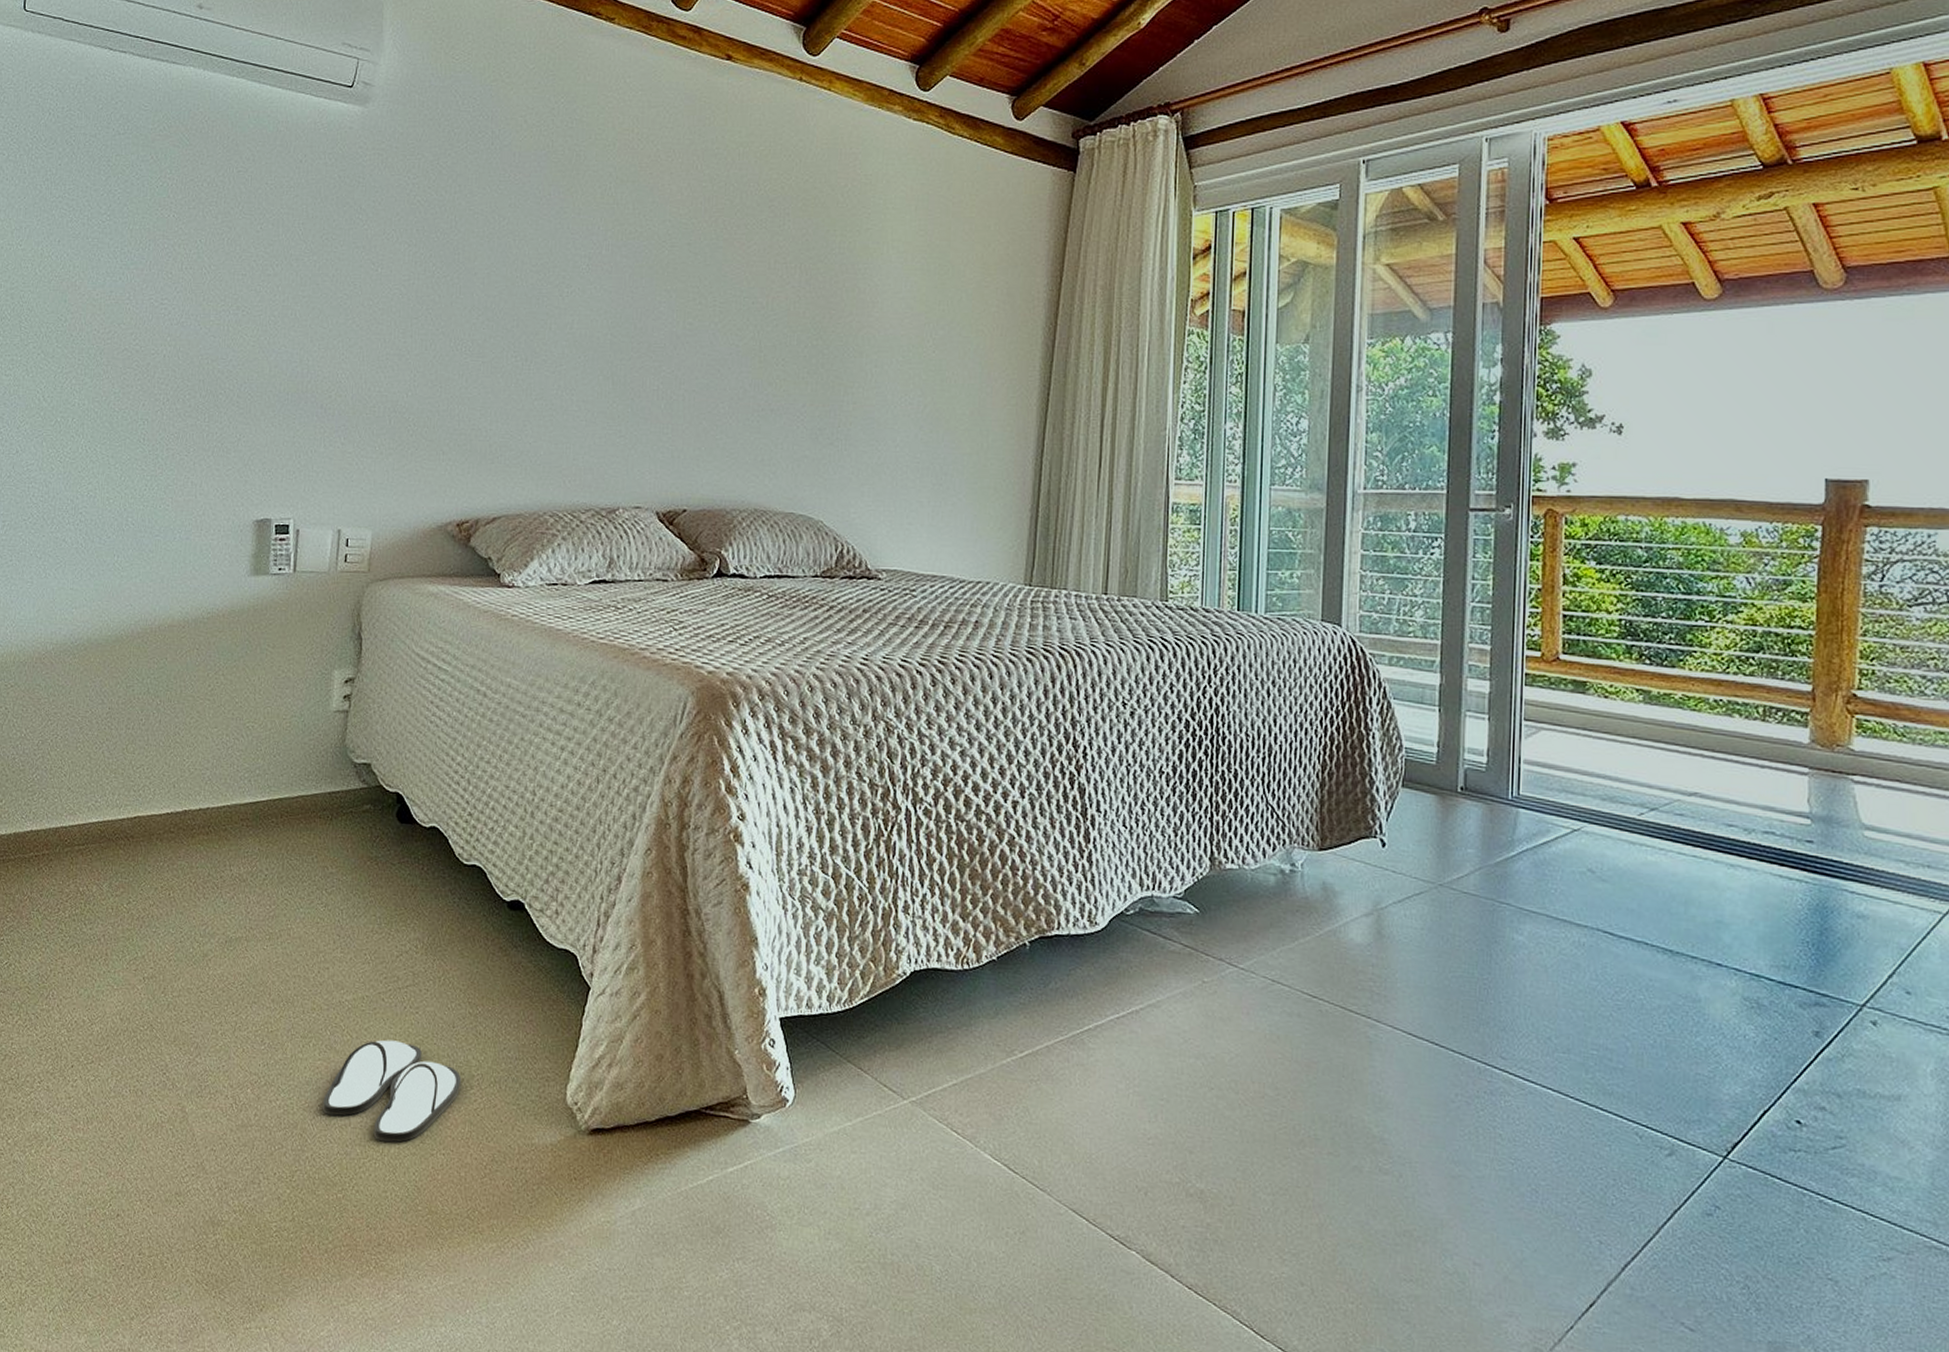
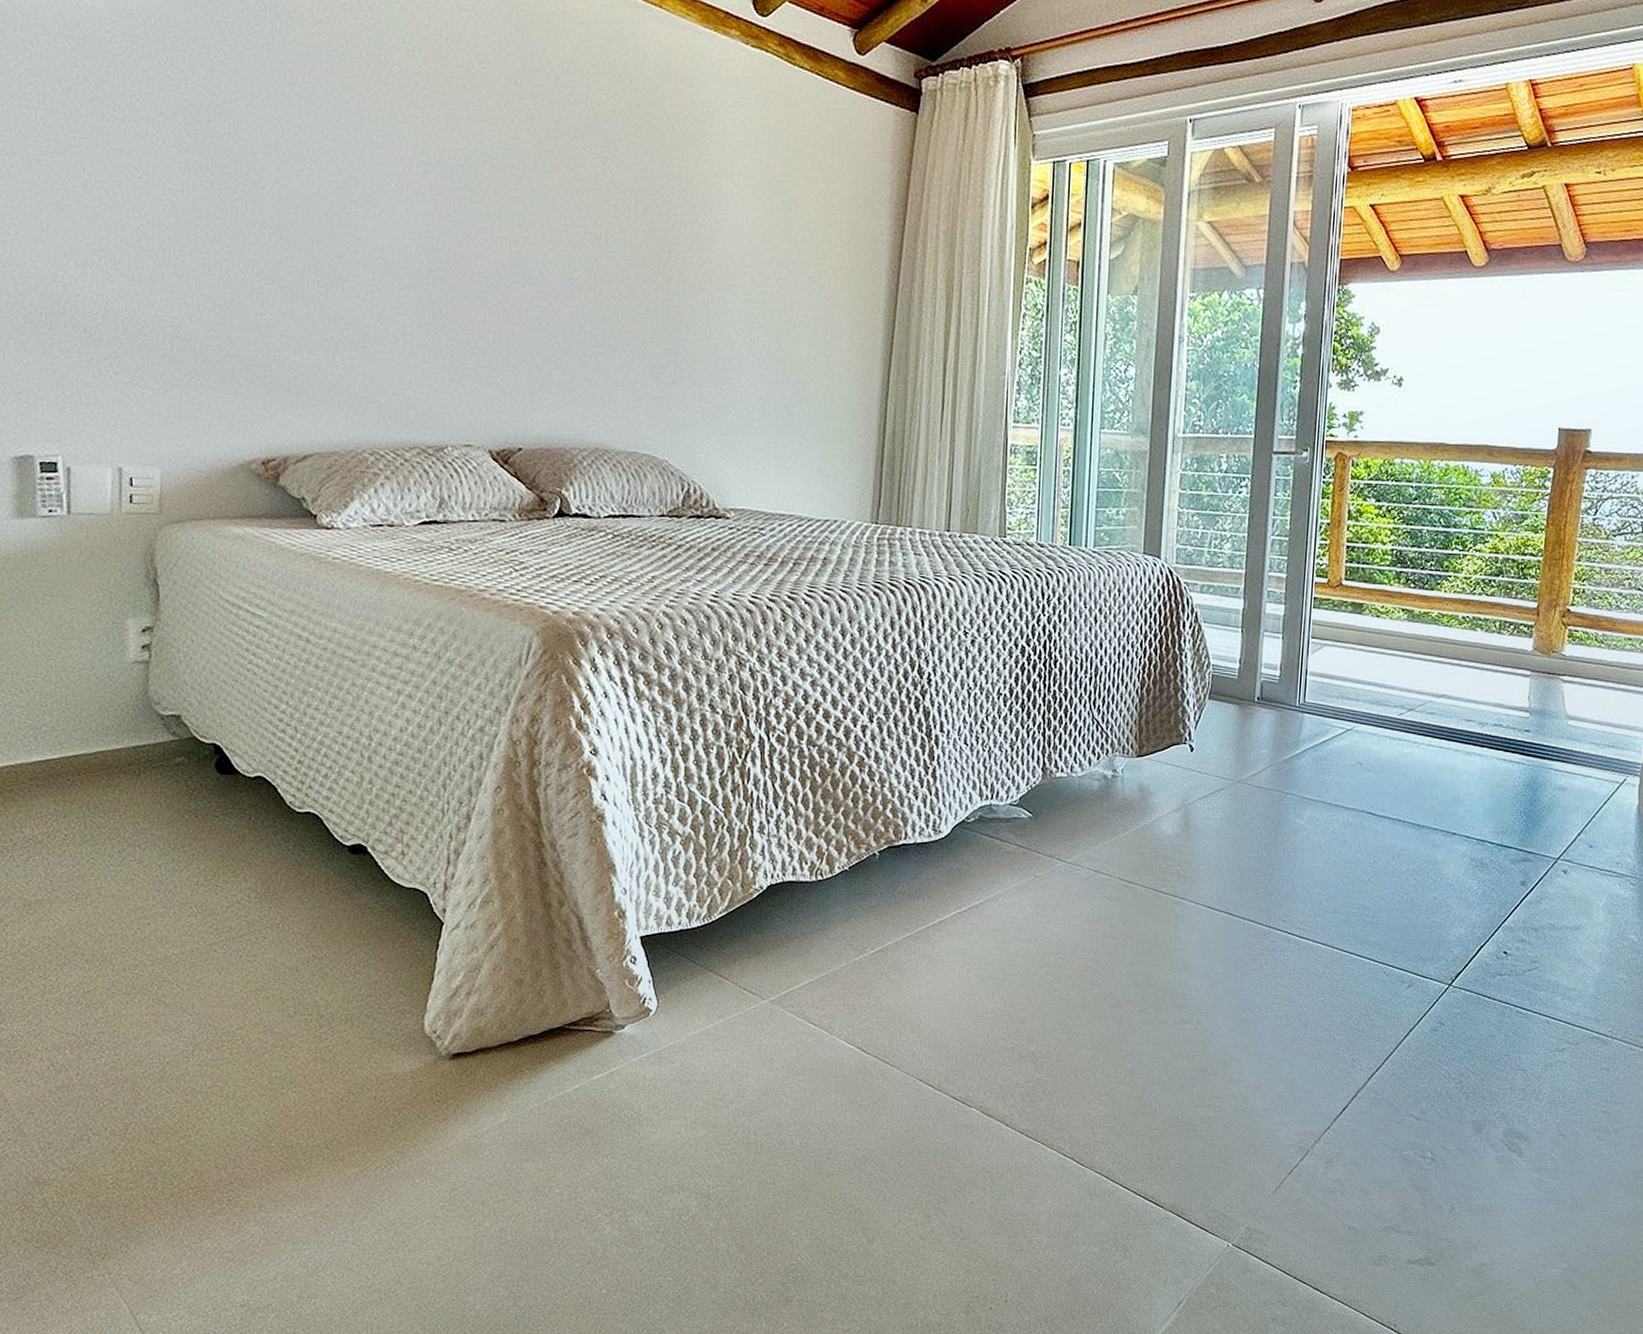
slippers: present [322,1040,462,1142] -> none [154,989,310,1086]

